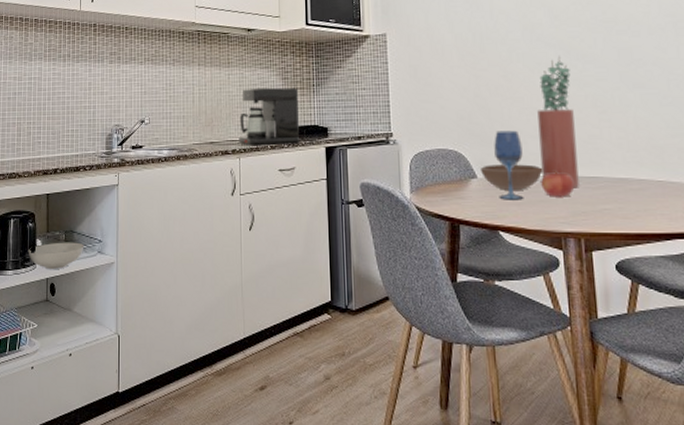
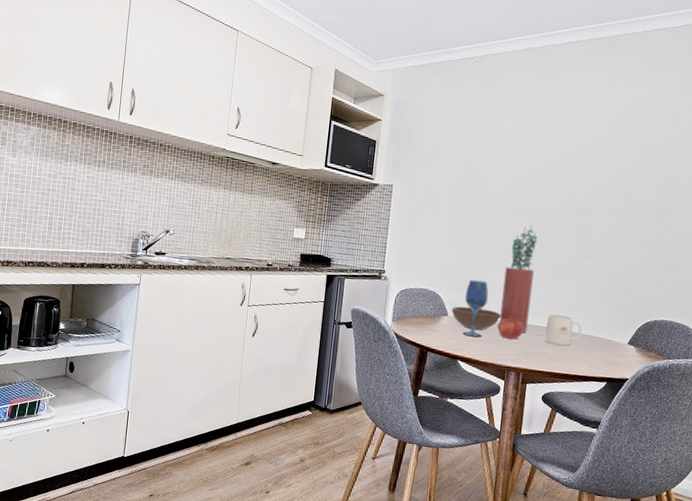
bowl: present [28,242,84,270] -> none [51,327,104,351]
coffee maker: present [239,87,299,146] -> none [252,215,311,269]
mug: none [602,160,651,198] -> present [545,314,583,346]

